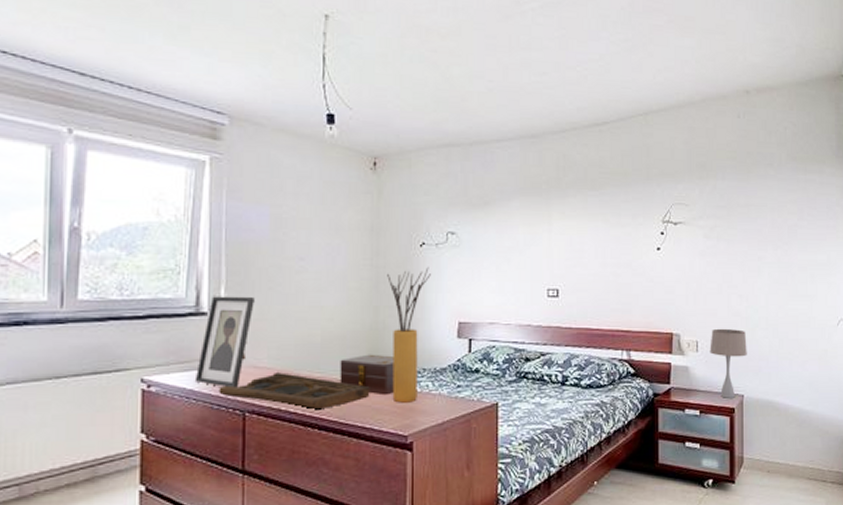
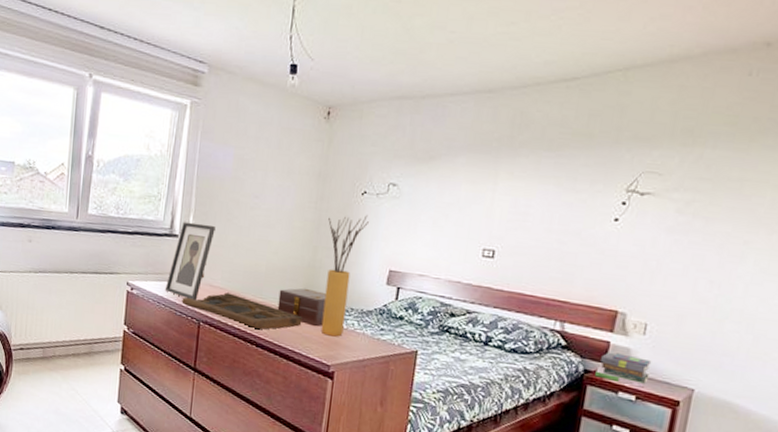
books: none [663,372,707,402] -> present [595,352,652,388]
table lamp: present [710,329,747,398] -> none [659,314,711,391]

